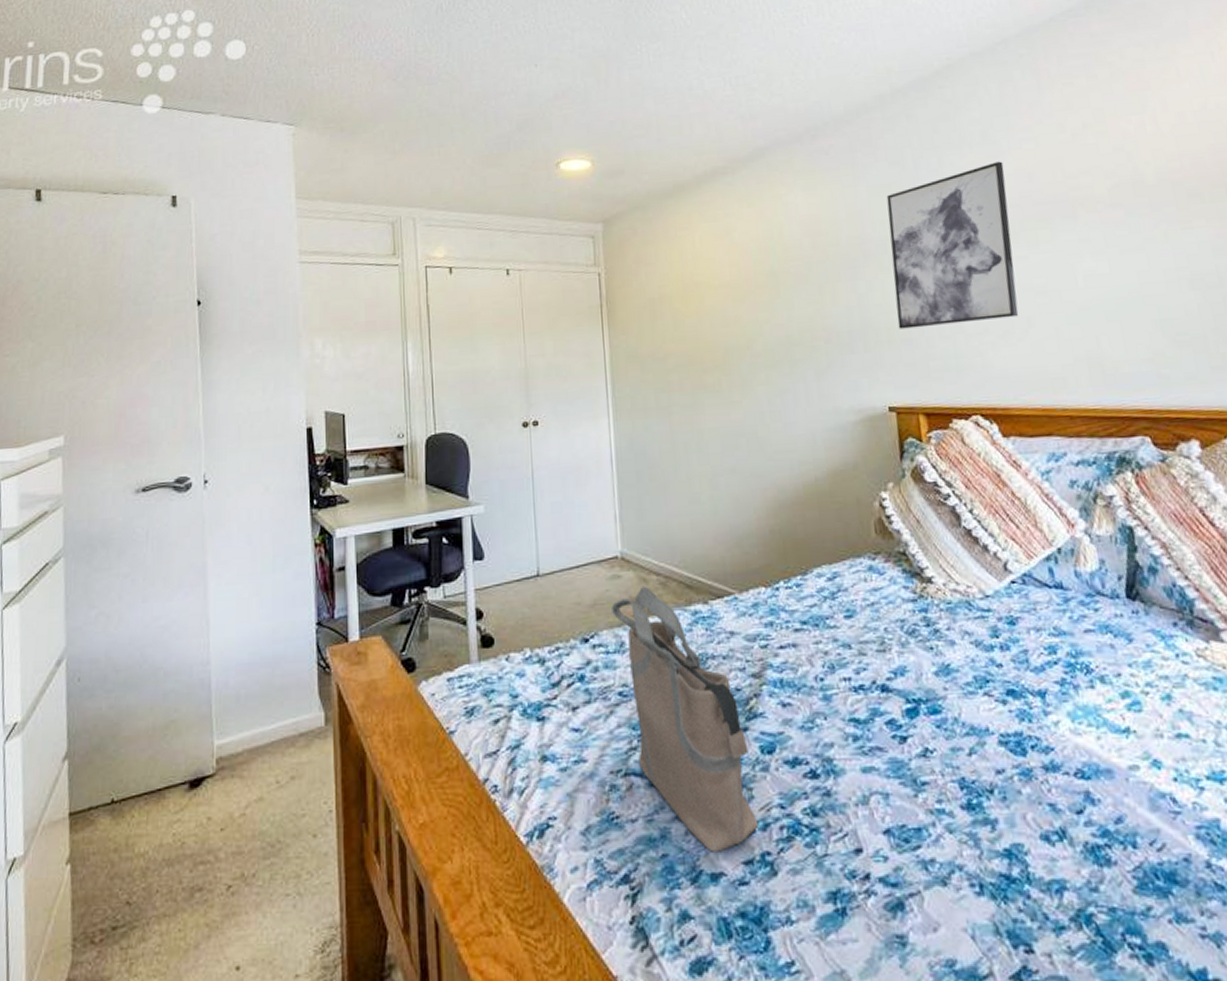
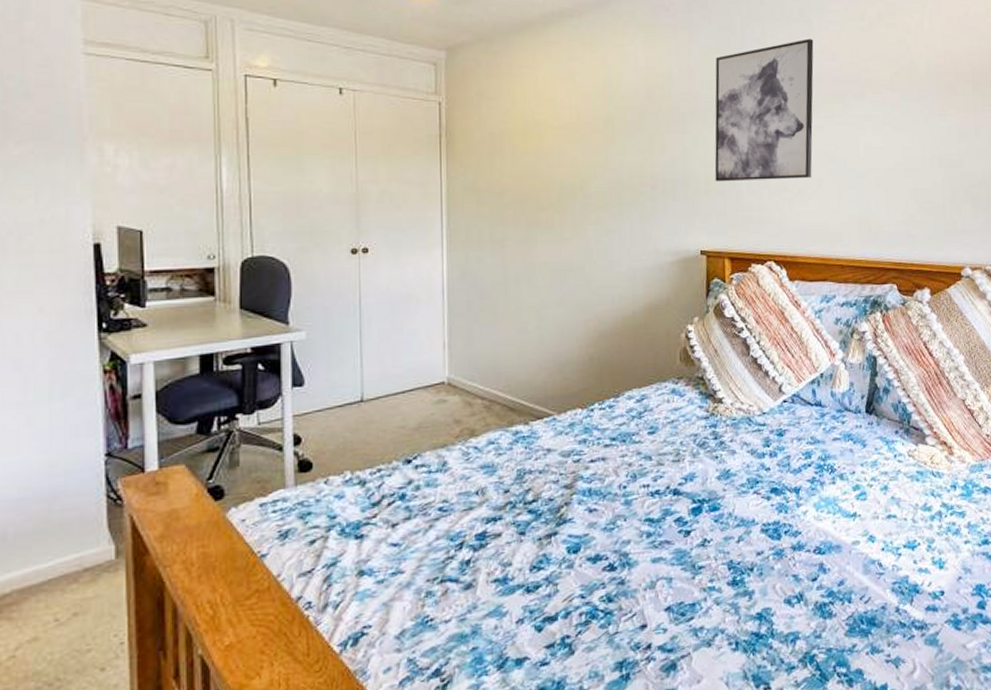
tote bag: present [612,586,759,852] -> none [436,409,561,641]

